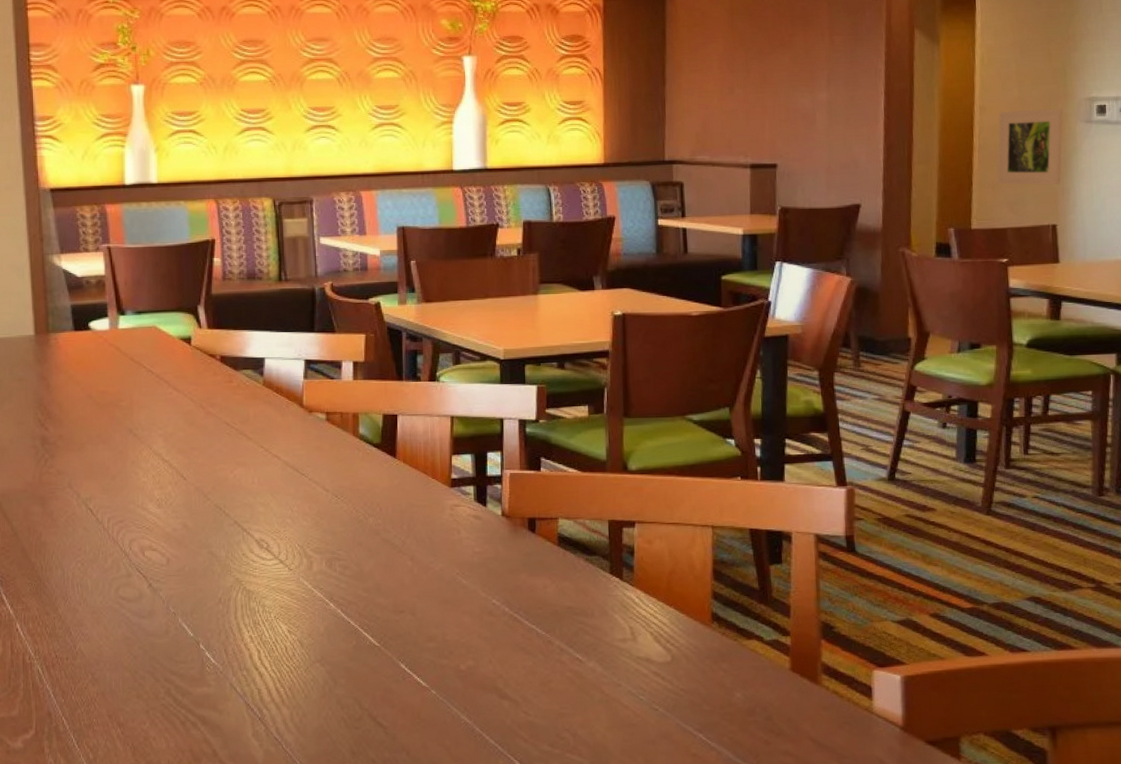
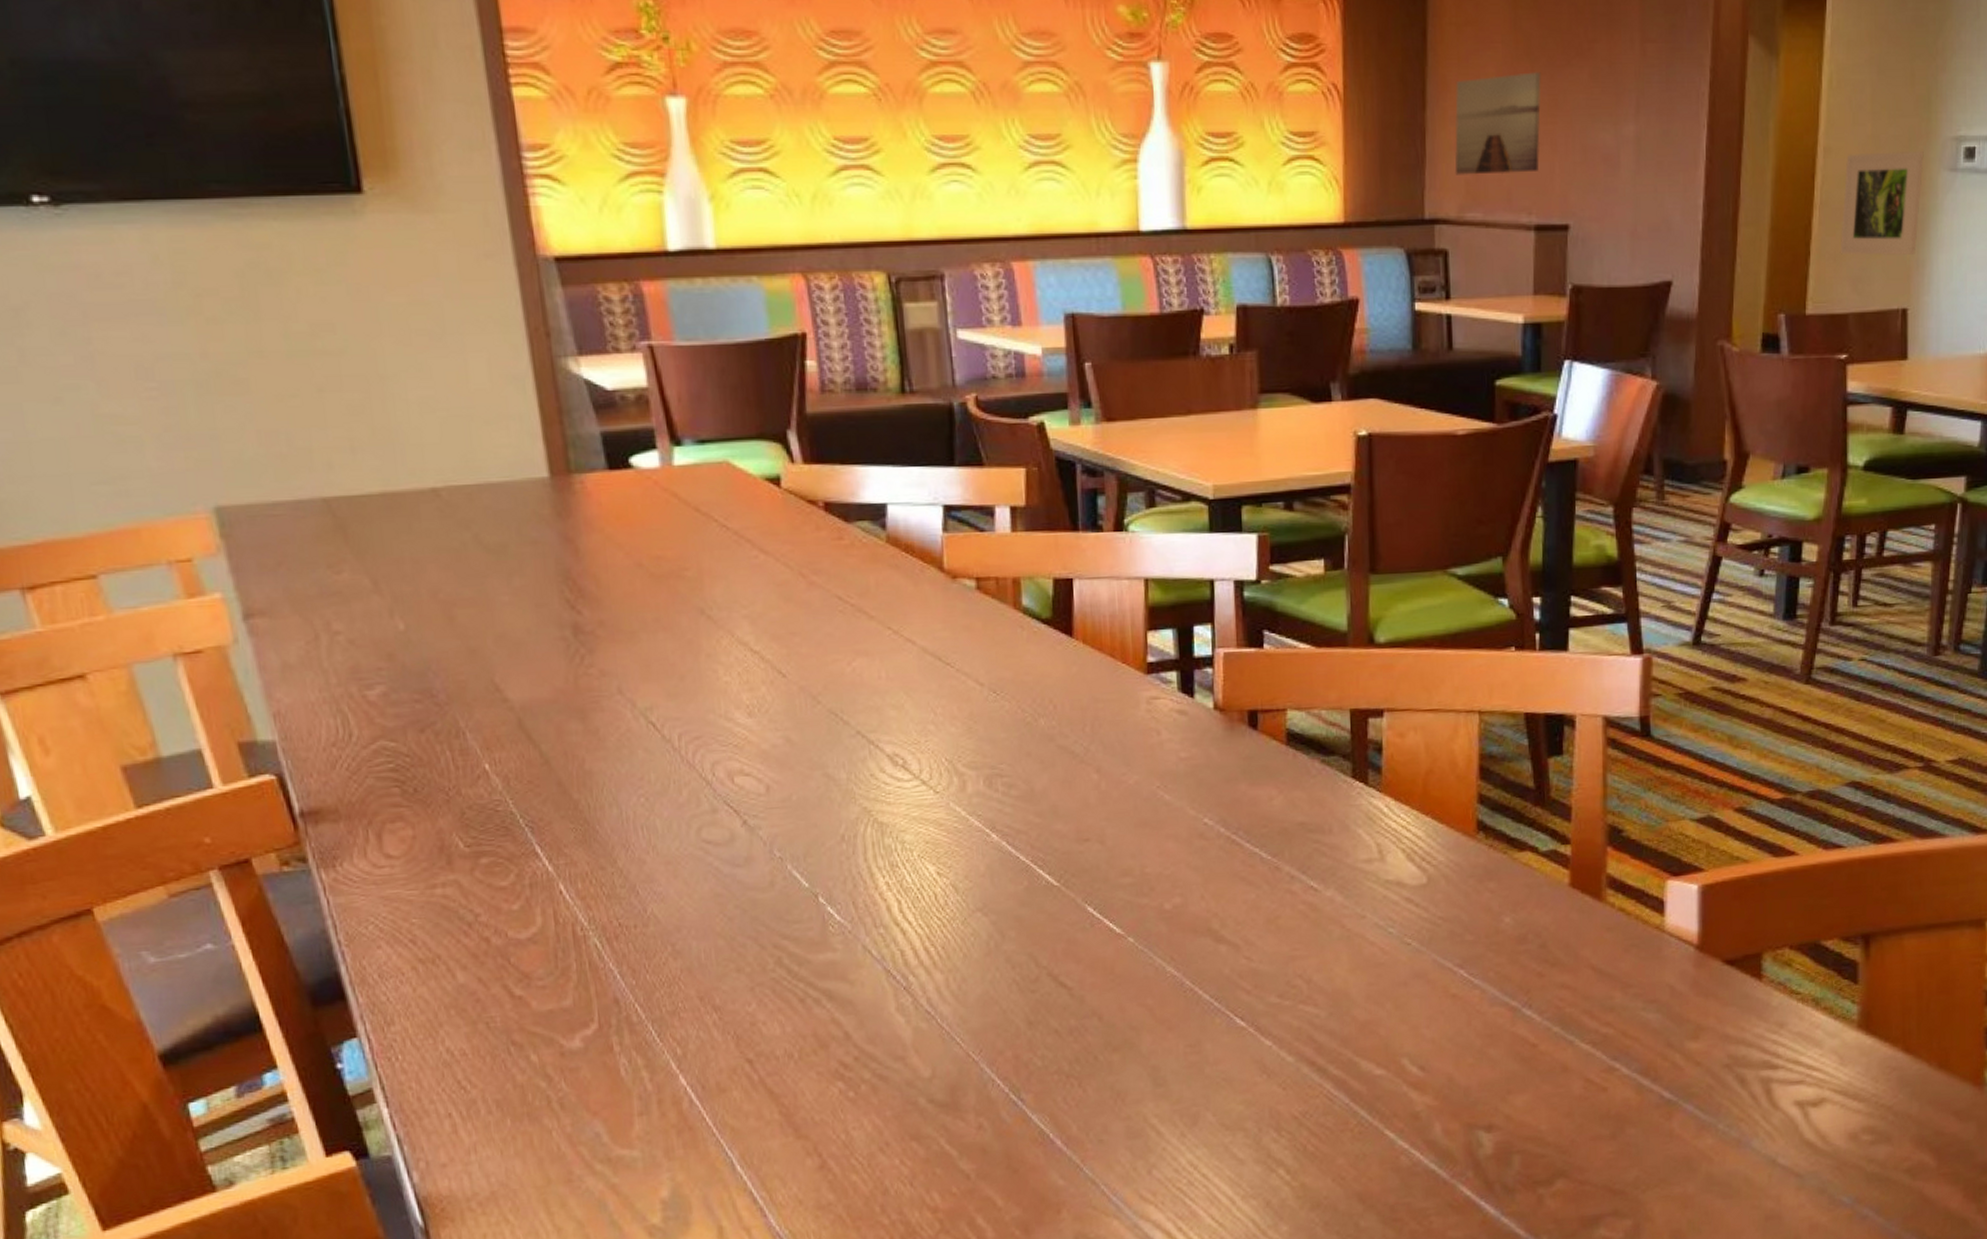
wall art: none [688,58,753,130] -> present [1455,72,1541,175]

